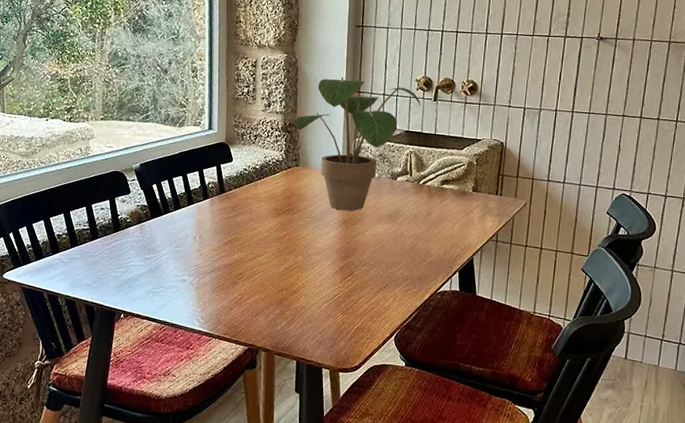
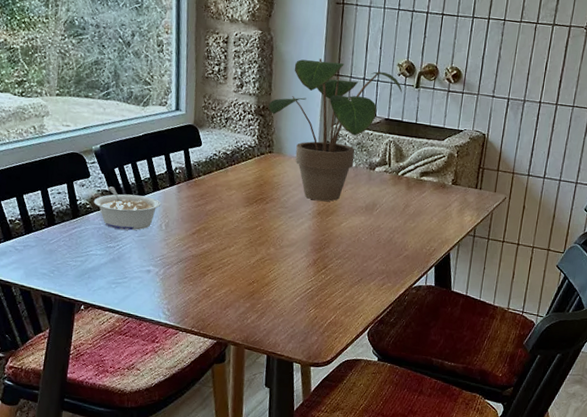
legume: none [133,201,196,242] -> present [93,186,161,231]

